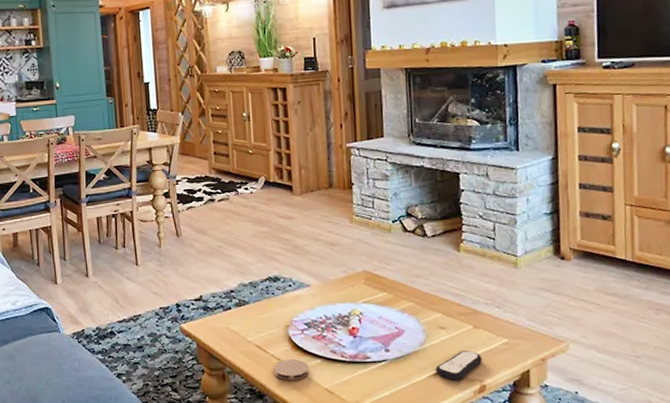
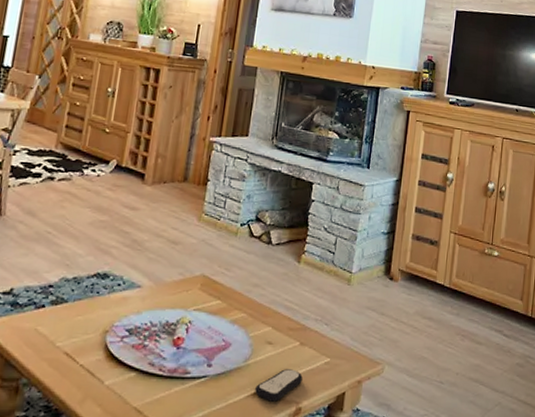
coaster: present [273,359,310,381] -> none [78,371,122,397]

